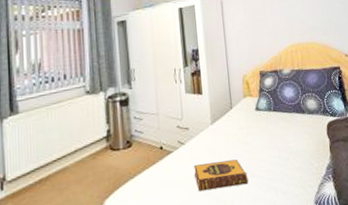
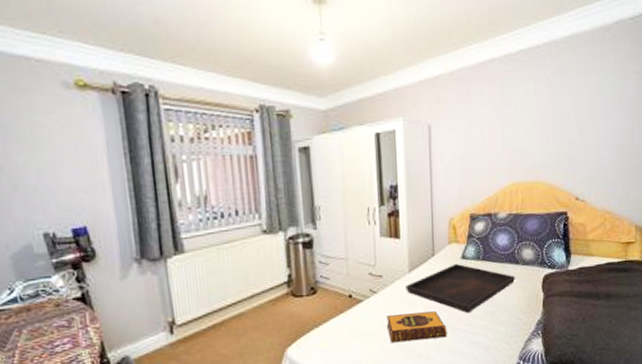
serving tray: none [209,114,303,160] -> present [406,263,515,313]

